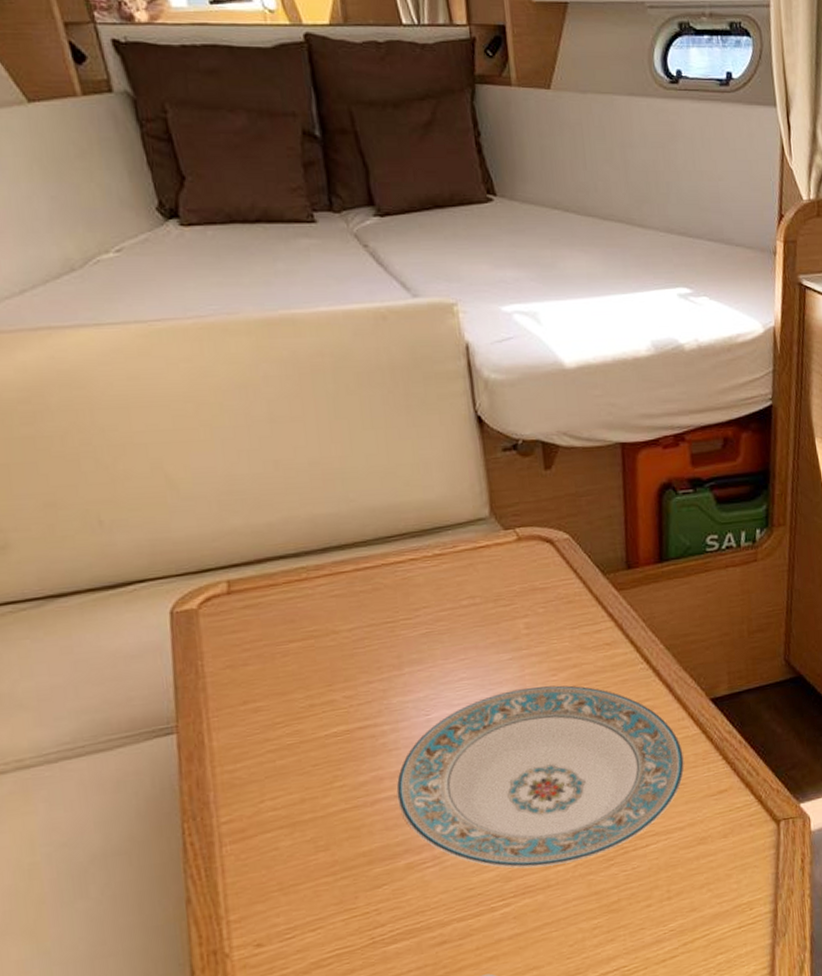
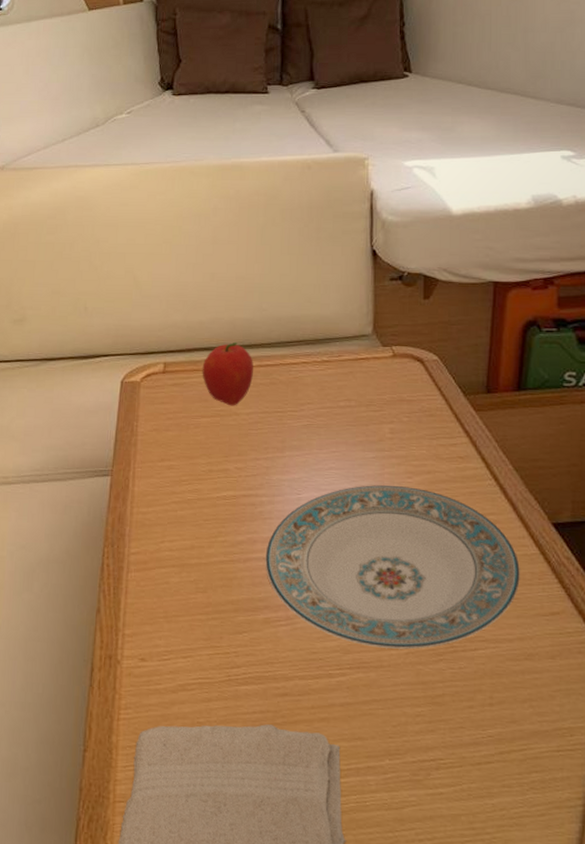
fruit: none [280,543,350,624] -> present [202,341,253,406]

